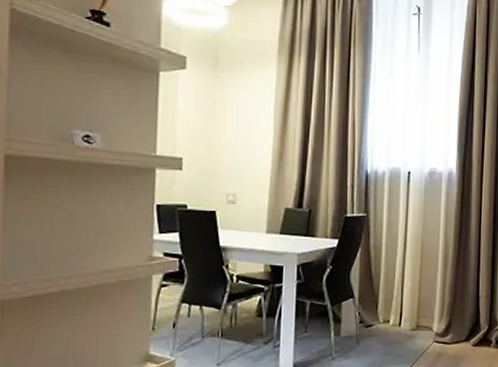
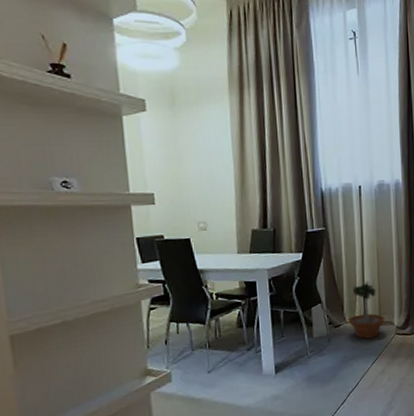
potted tree: none [381,276,423,343] -> present [348,279,385,339]

